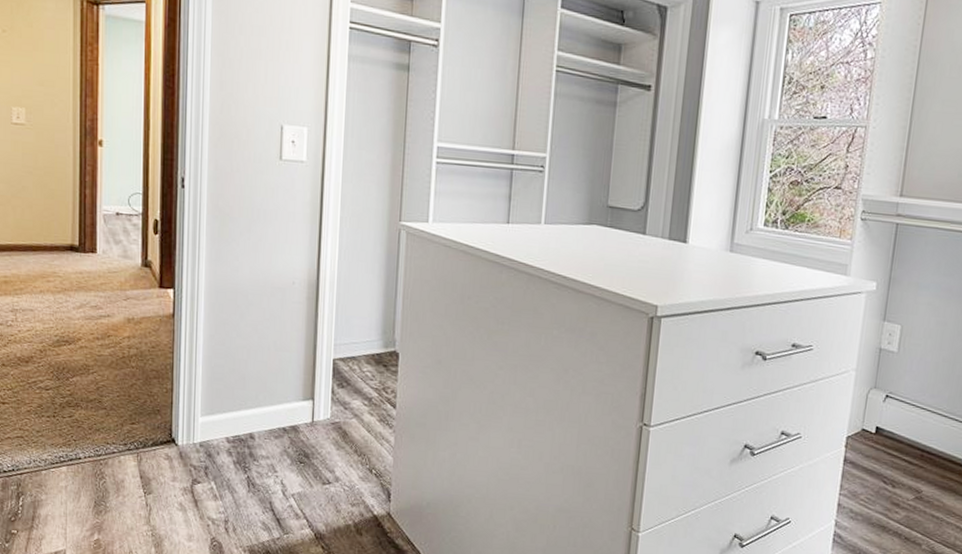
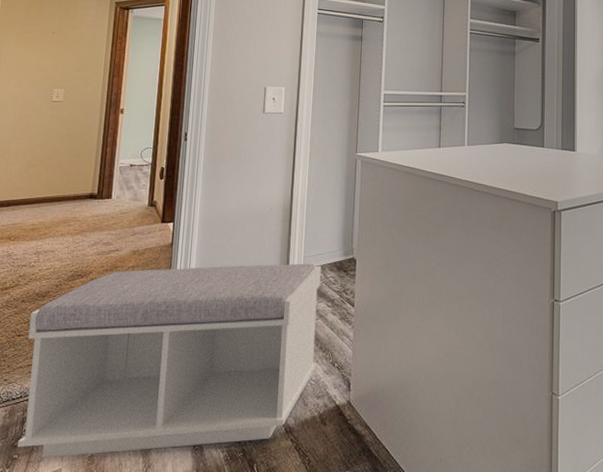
bench: none [14,340,356,544] -> present [17,263,321,458]

